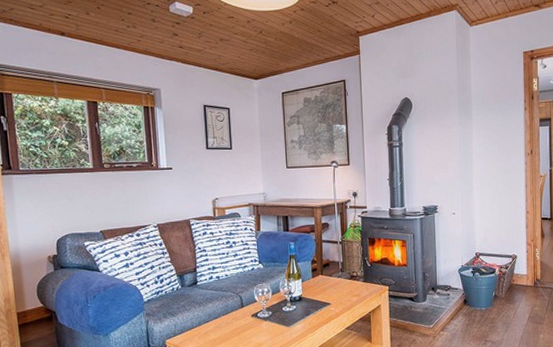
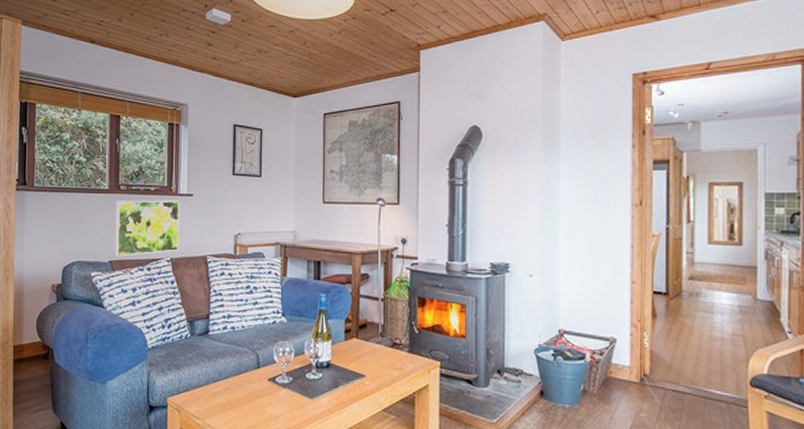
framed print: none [101,174,164,226] -> present [114,200,180,257]

